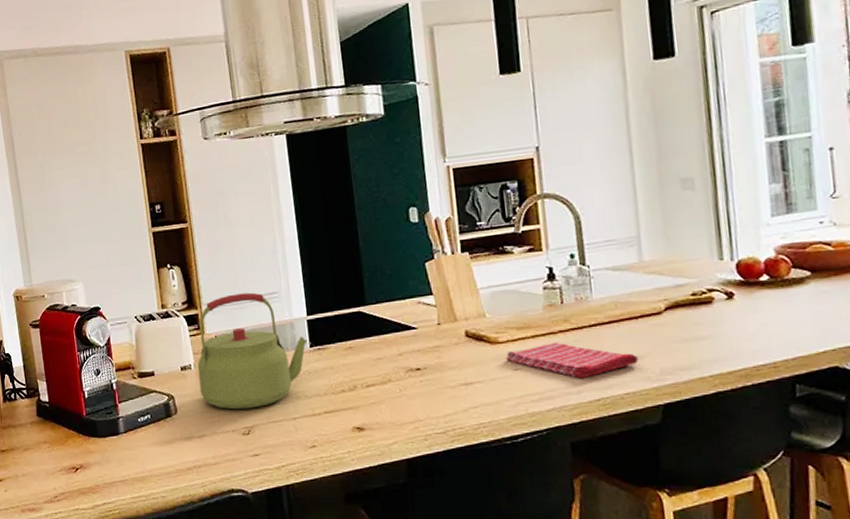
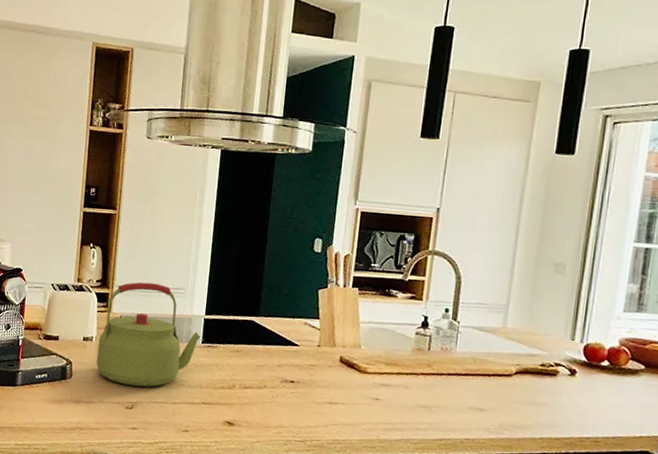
dish towel: present [506,342,639,379] -> none [370,382,483,419]

